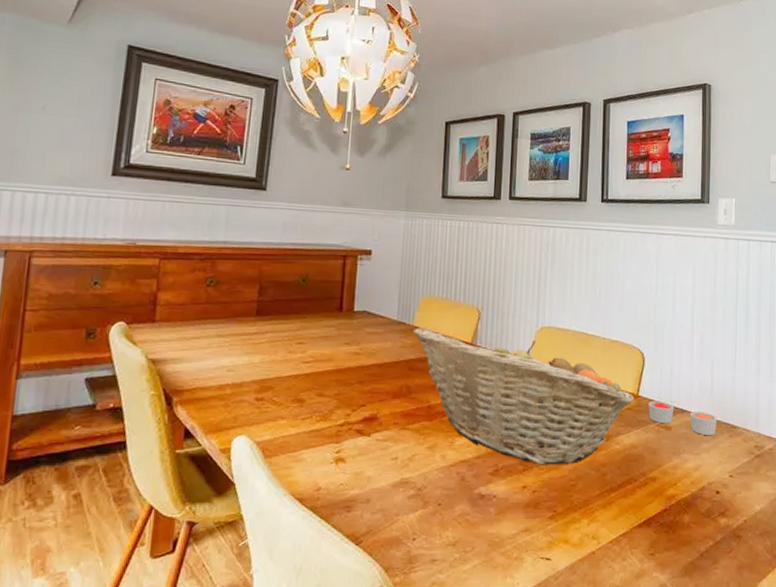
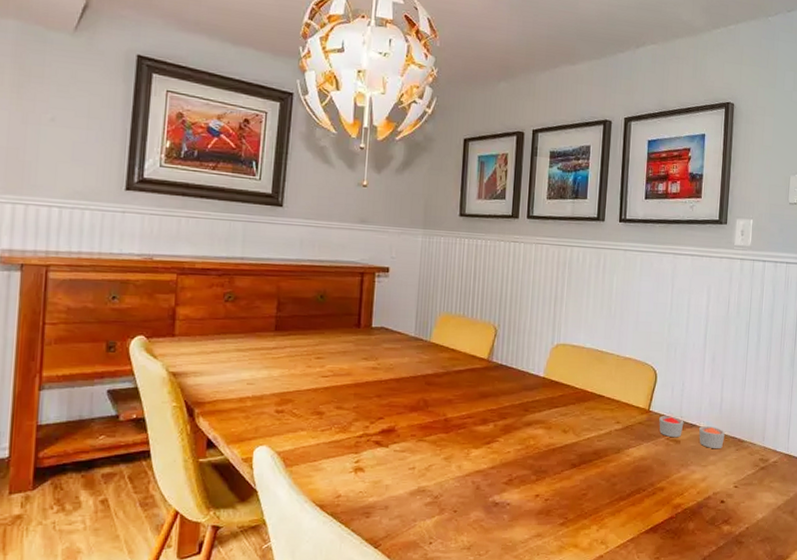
fruit basket: present [413,328,635,465] -> none [430,344,646,476]

